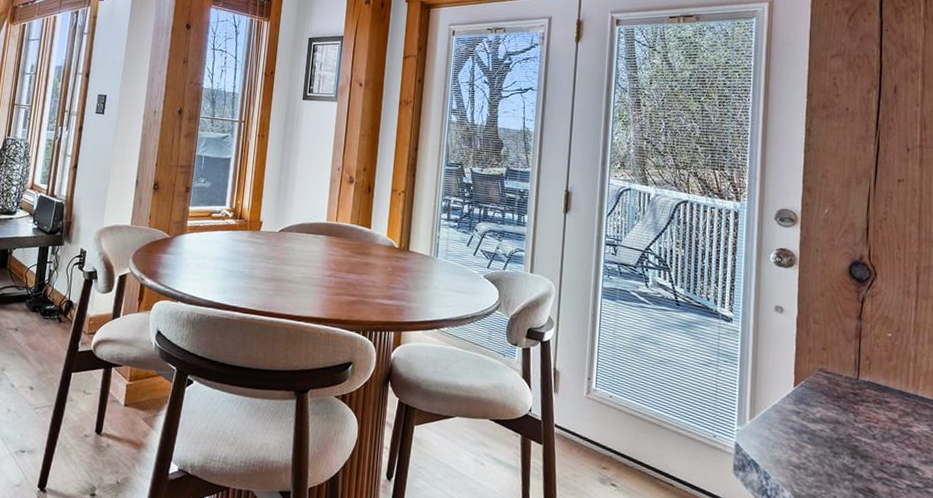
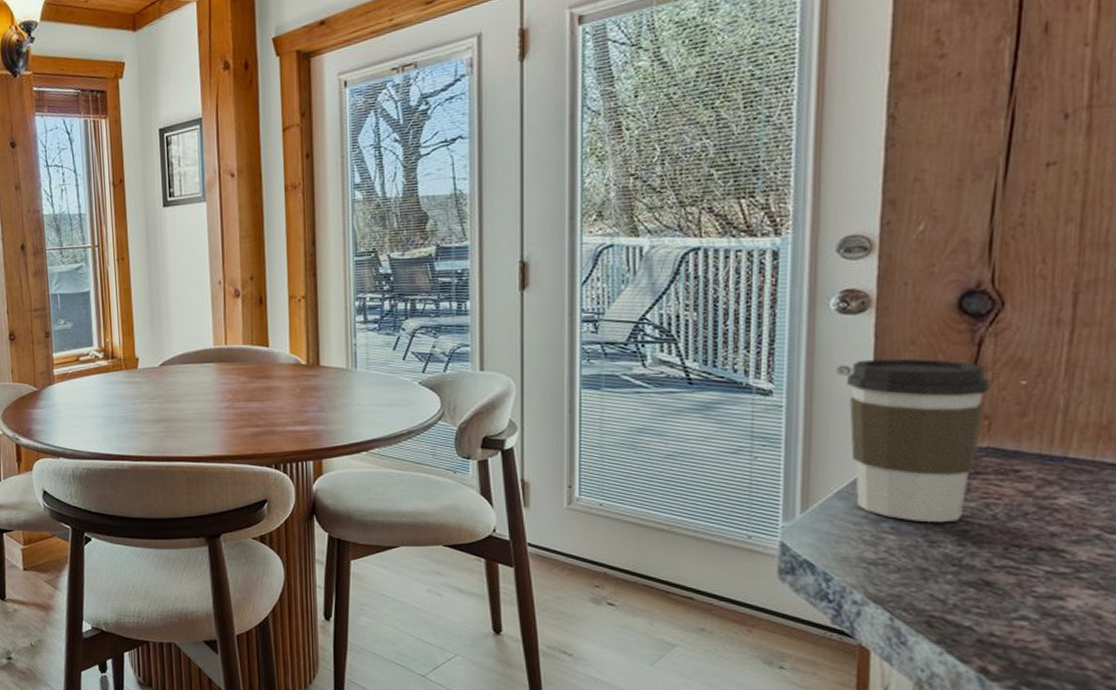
coffee cup: none [781,303,870,438] -> present [847,358,991,523]

